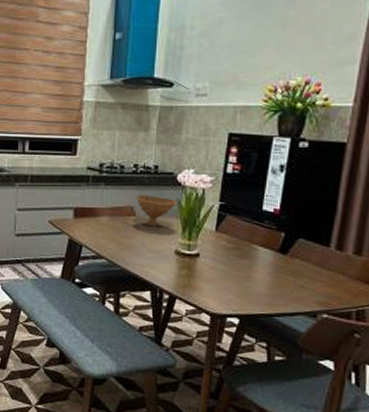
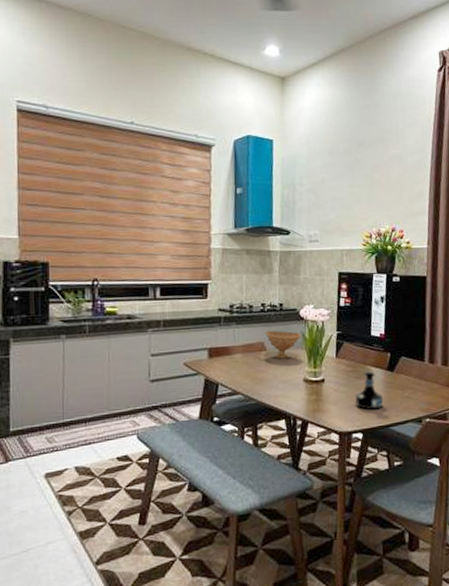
tequila bottle: none [233,250,270,295] -> present [354,371,384,410]

